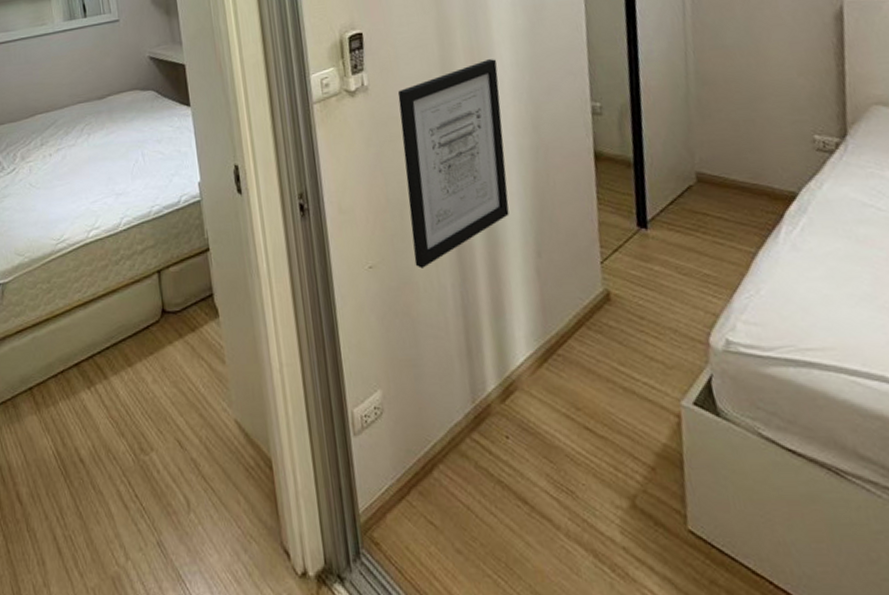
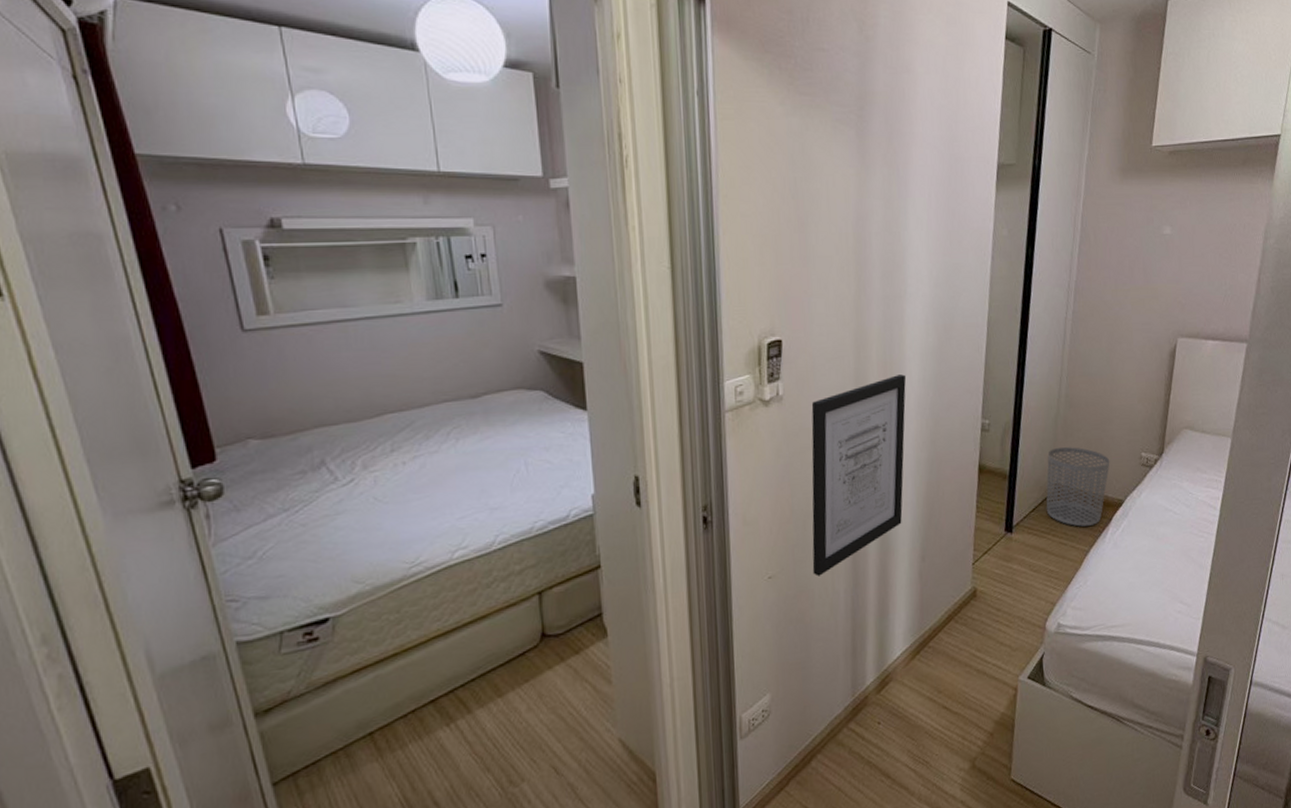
waste bin: none [681,130,770,224] -> present [1046,447,1110,527]

